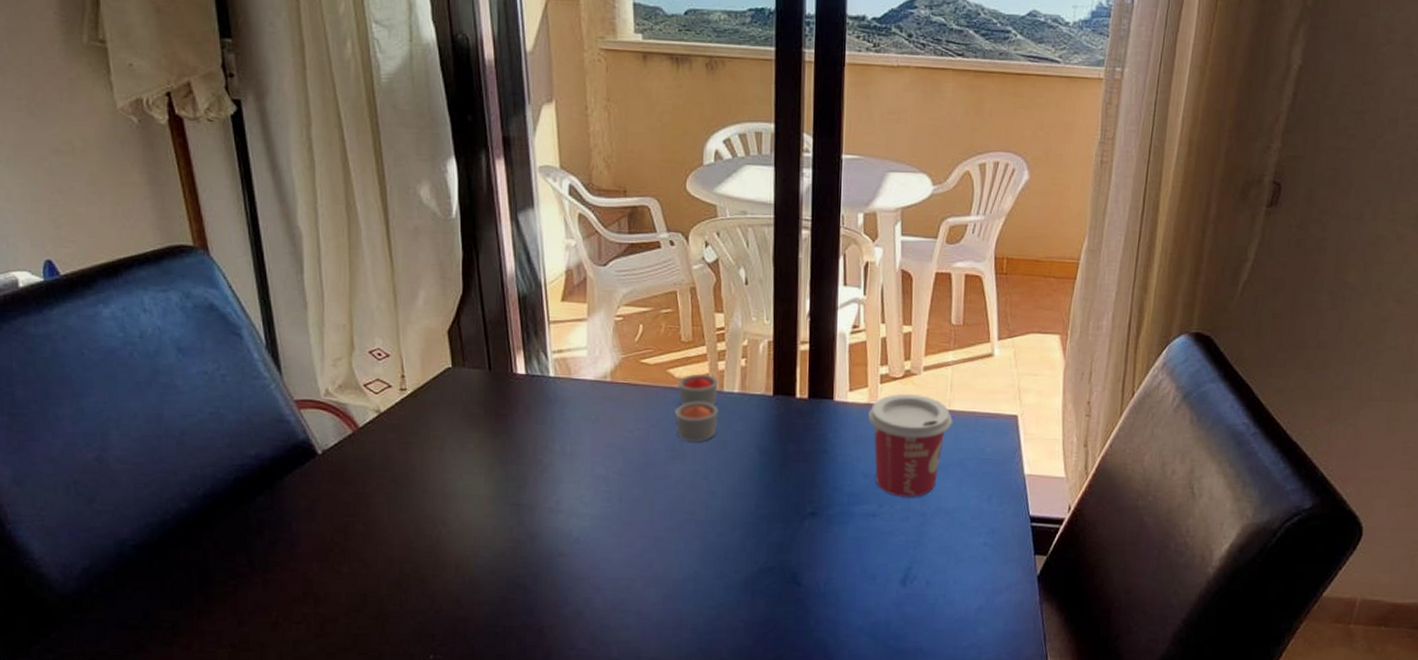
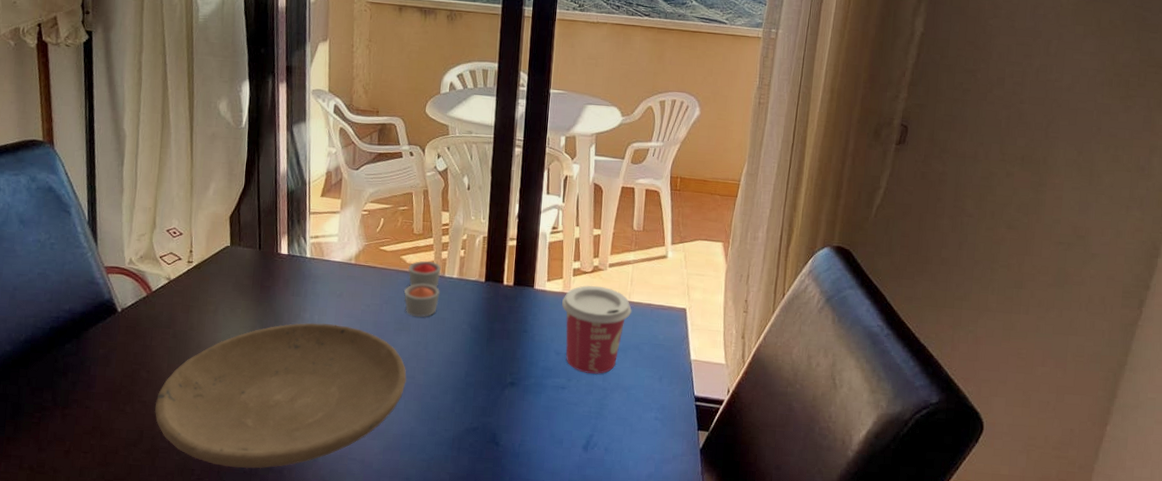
plate: none [377,455,685,630] -> present [154,323,407,469]

